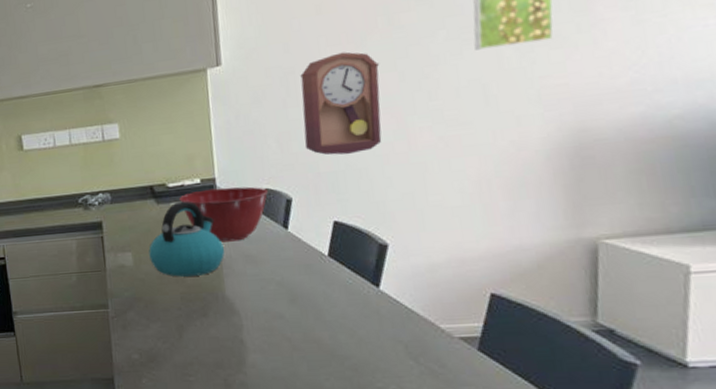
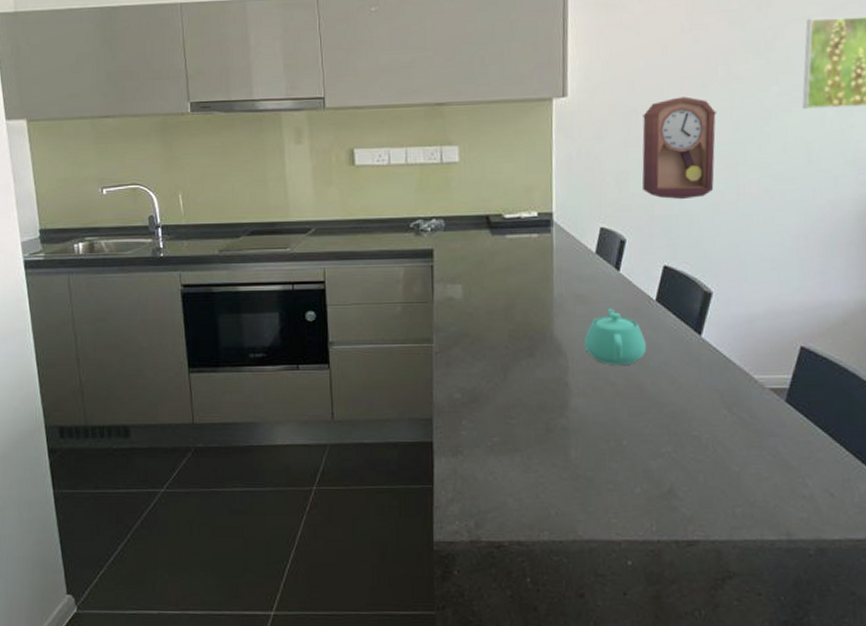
kettle: present [149,201,224,277] -> none [480,234,556,313]
mixing bowl: present [179,186,268,243] -> none [515,223,603,280]
teapot: none [256,266,322,322] -> present [584,308,646,366]

